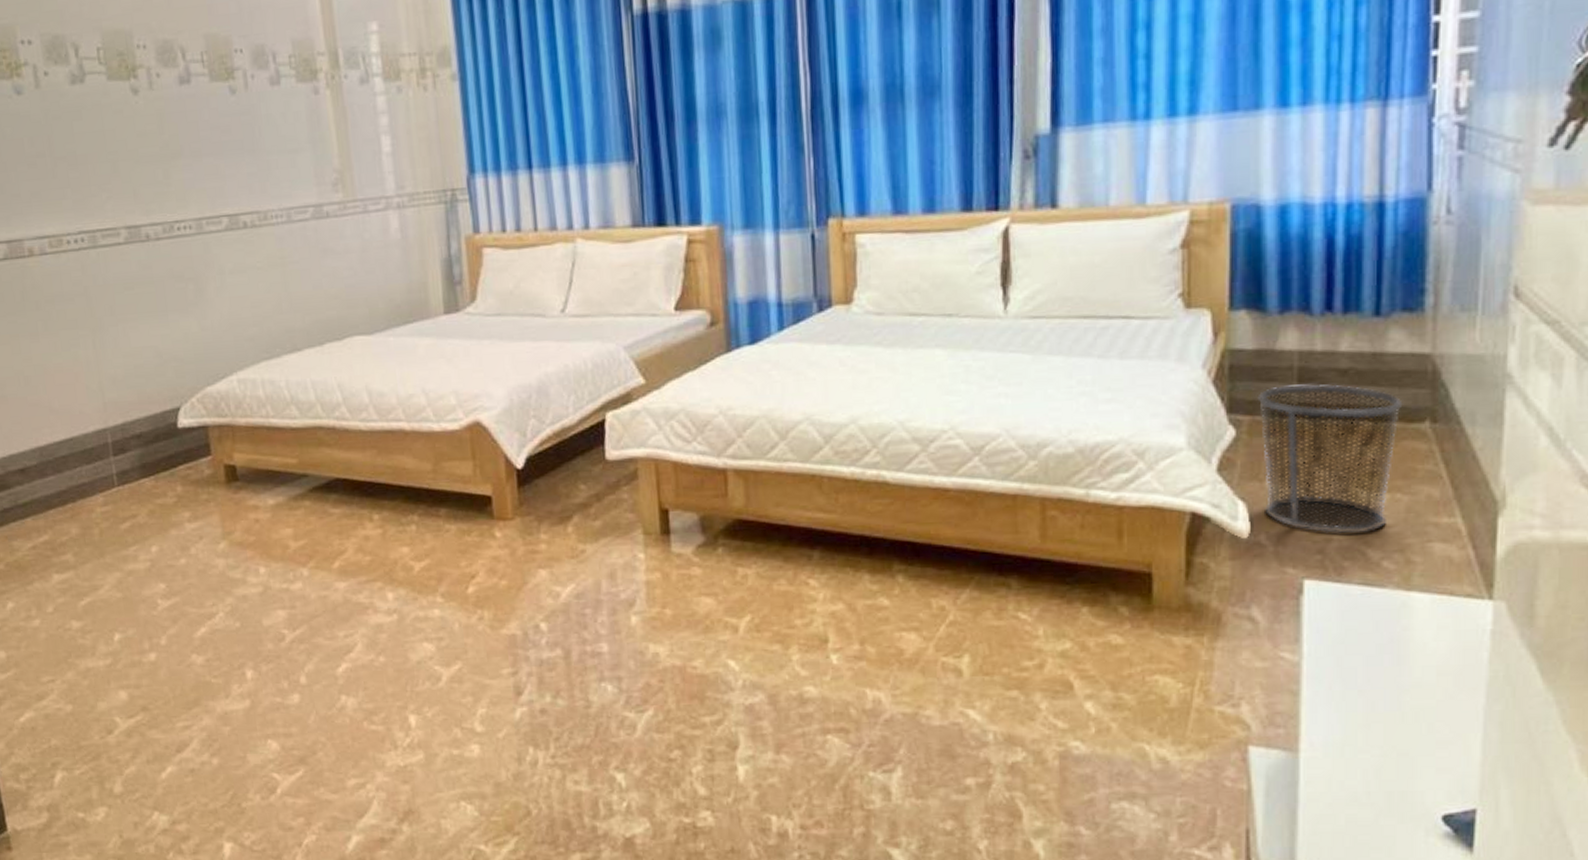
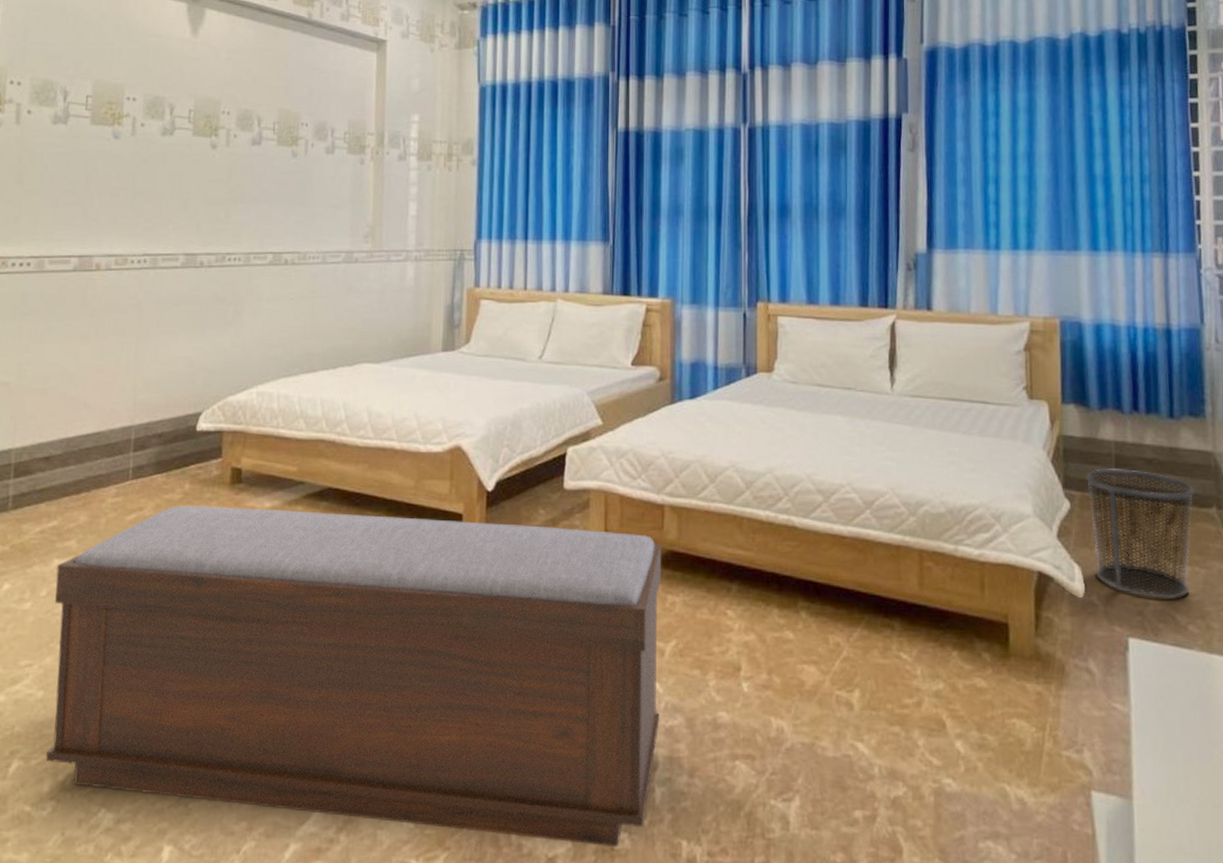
bench: none [58,502,739,825] -> present [46,505,661,848]

